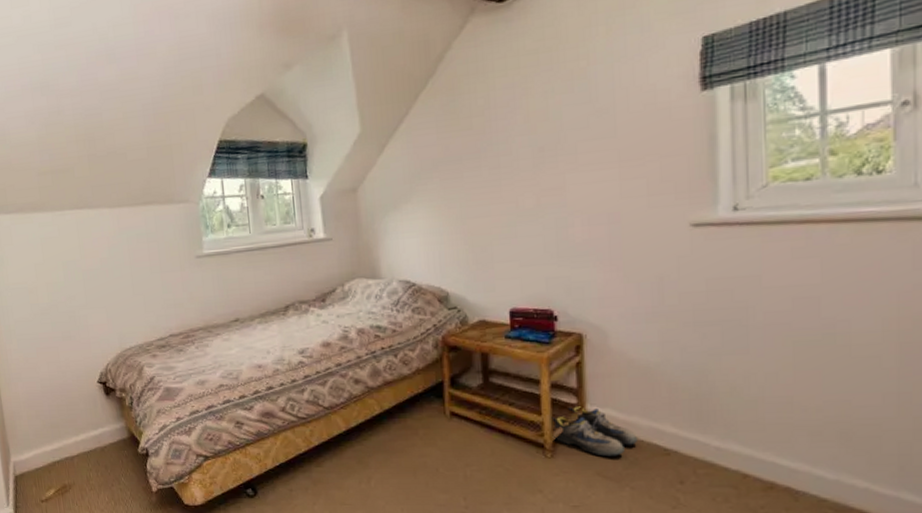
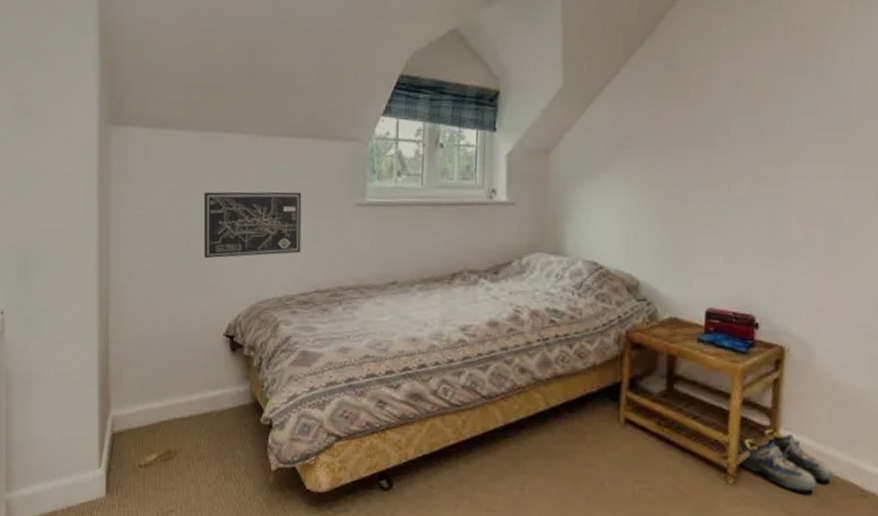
wall art: none [64,252,154,319] -> present [203,191,302,259]

